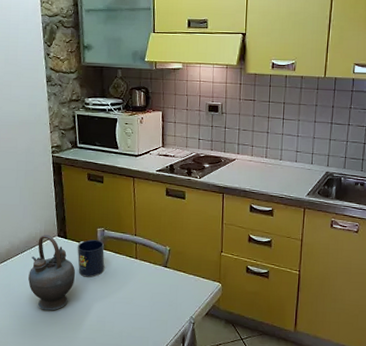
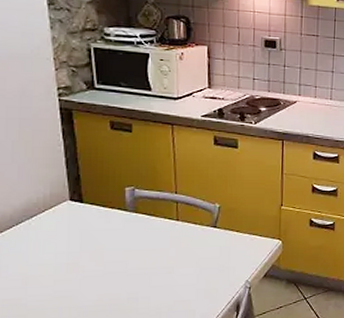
teapot: present [28,235,76,311] -> none [28,199,97,294]
mug: present [77,239,105,277] -> none [97,201,136,248]

